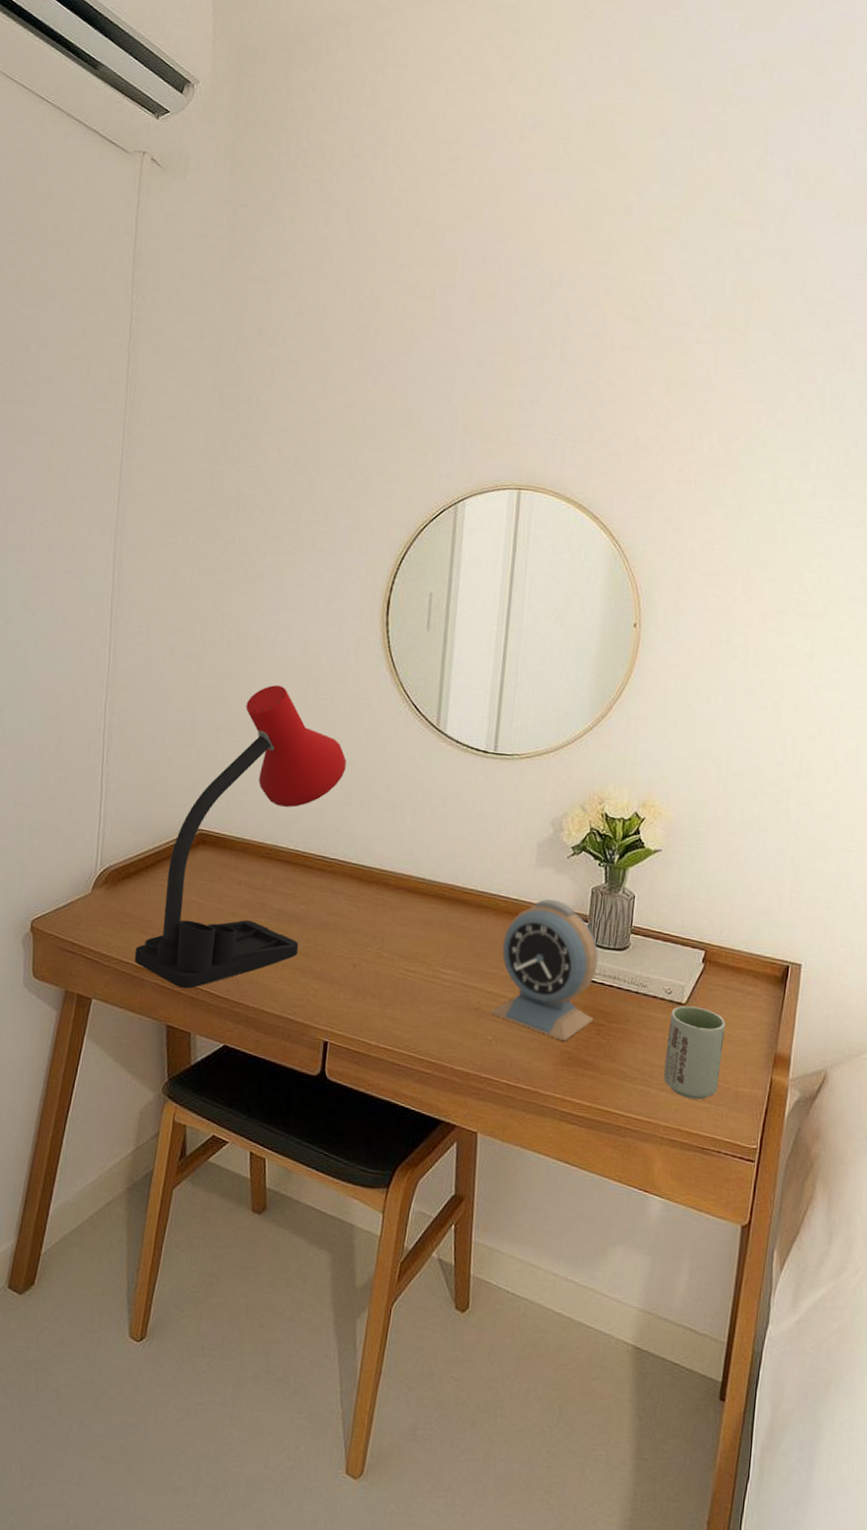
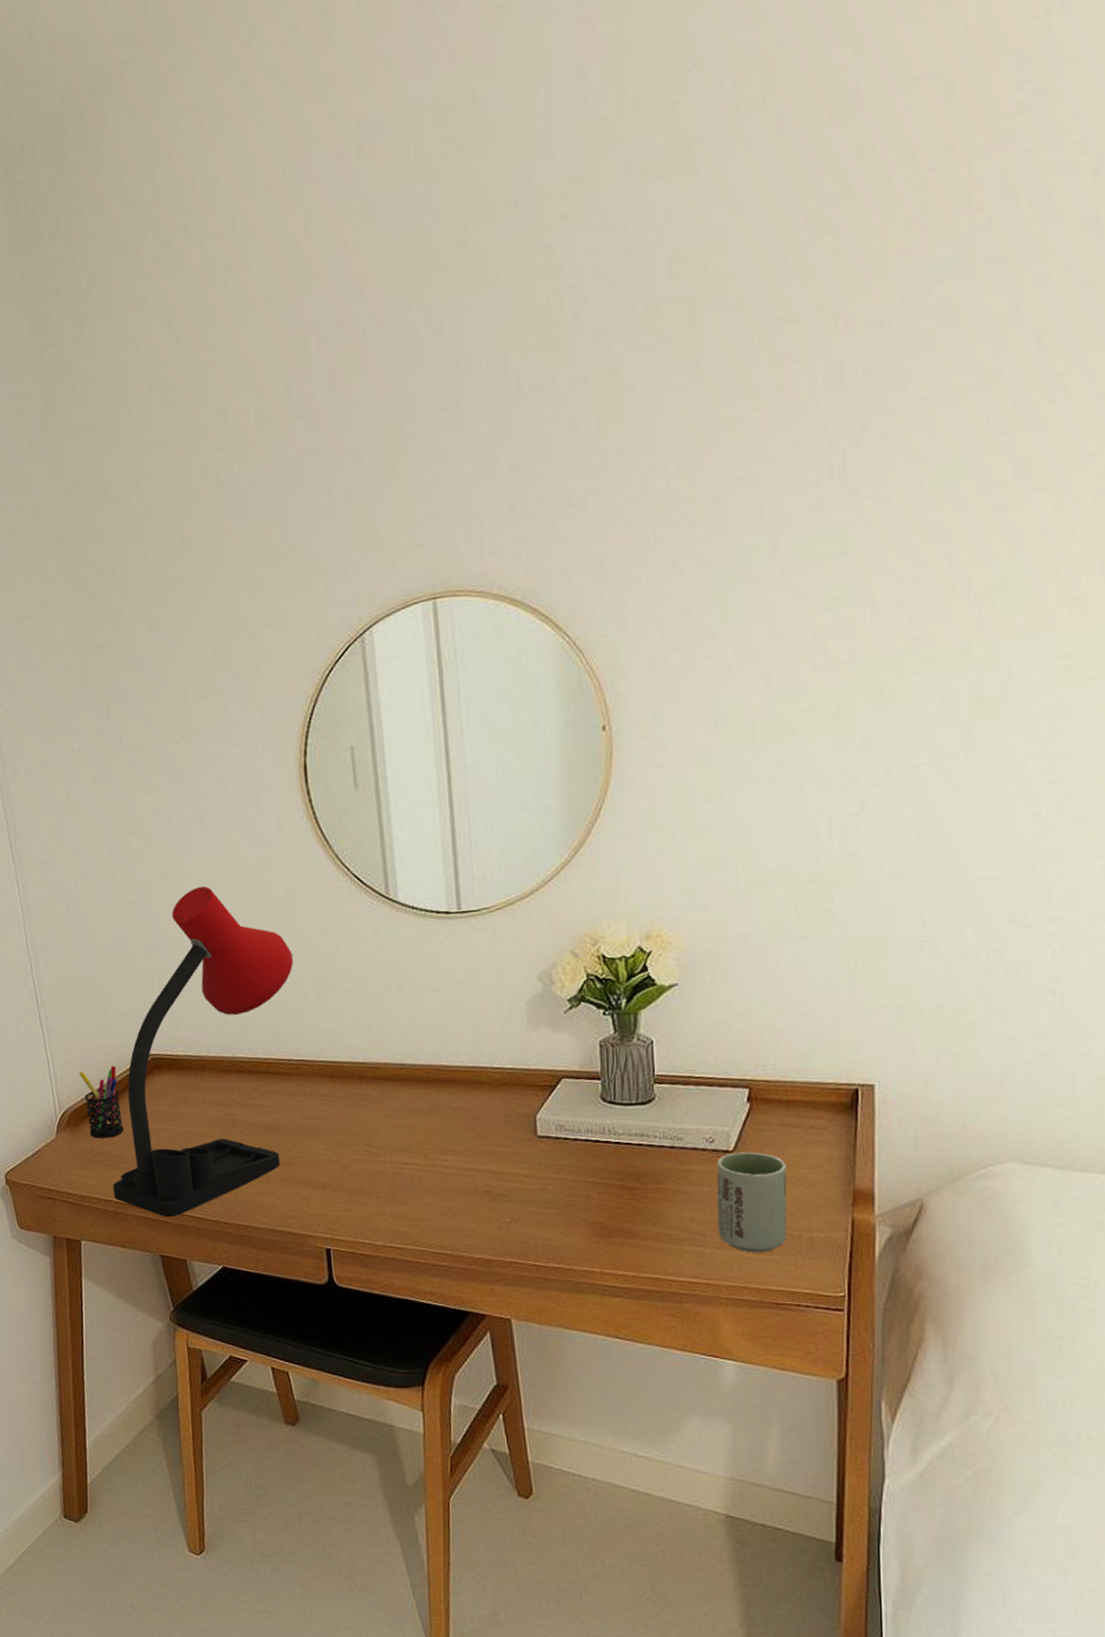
pen holder: none [124,833,165,902] -> present [79,1065,124,1139]
alarm clock: present [490,899,598,1042] -> none [503,1061,625,1212]

